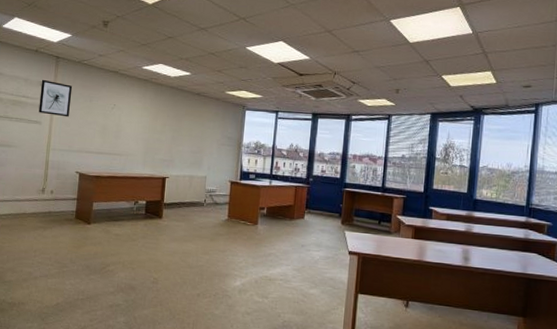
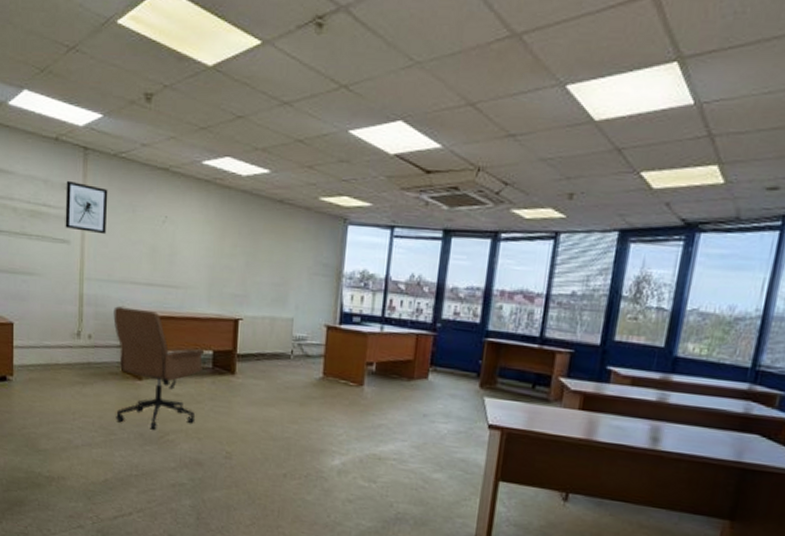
office chair: none [68,169,139,263] -> present [113,306,203,430]

